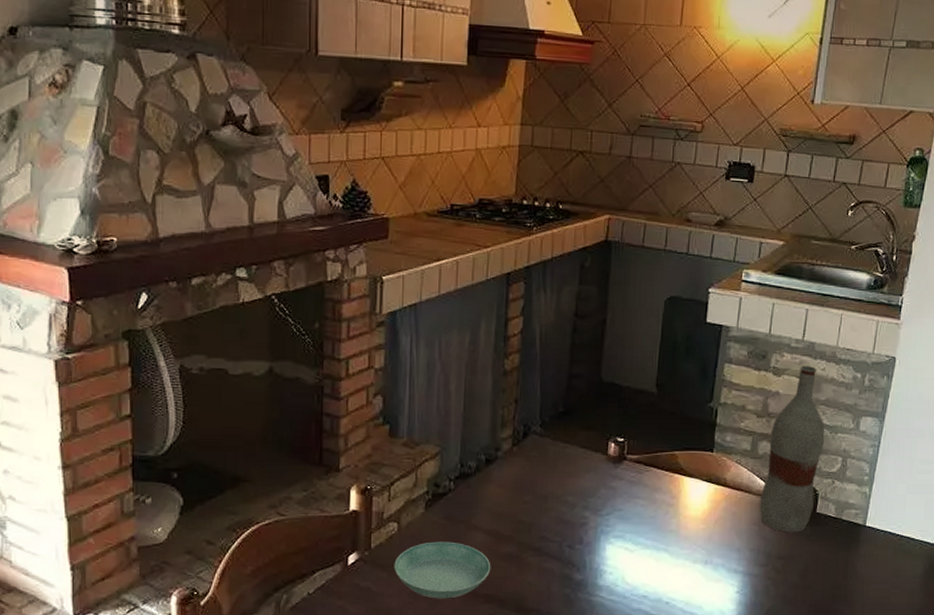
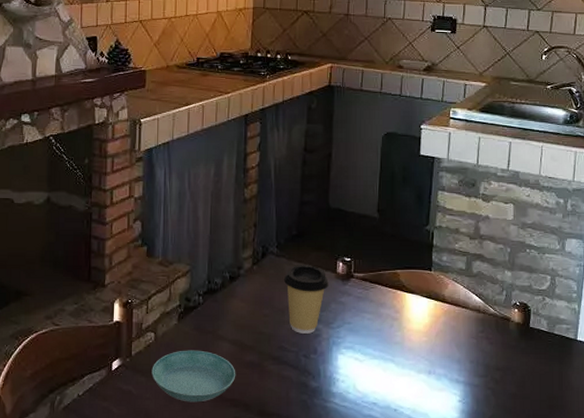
coffee cup: none [547,446,598,522] -> present [283,265,329,334]
bottle: present [759,365,825,533] -> none [476,192,533,346]

